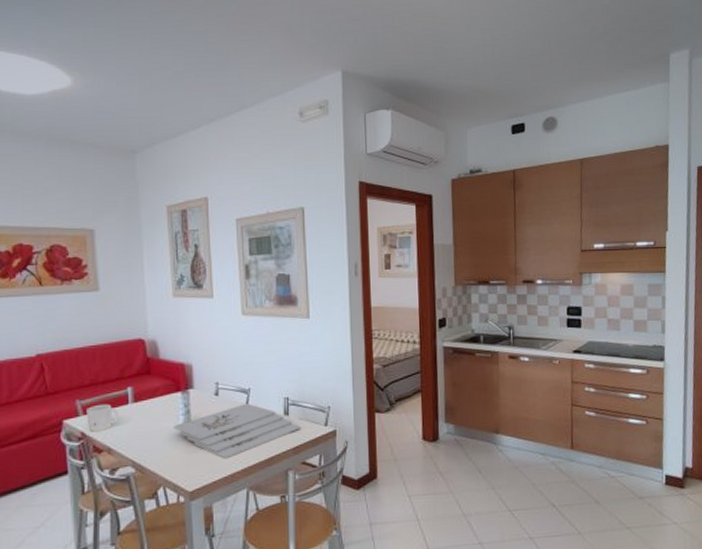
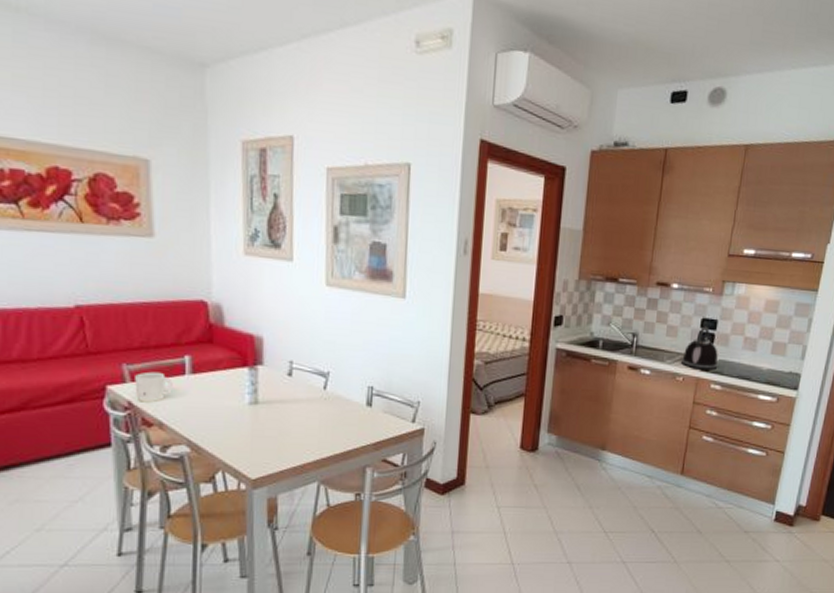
placemat: present [173,404,302,459] -> none [237,388,385,448]
kettle: none [555,313,589,353] -> present [681,326,718,372]

